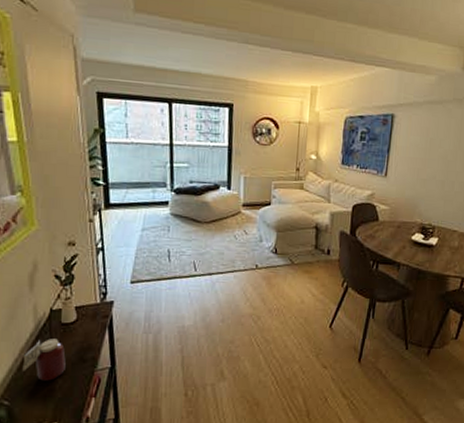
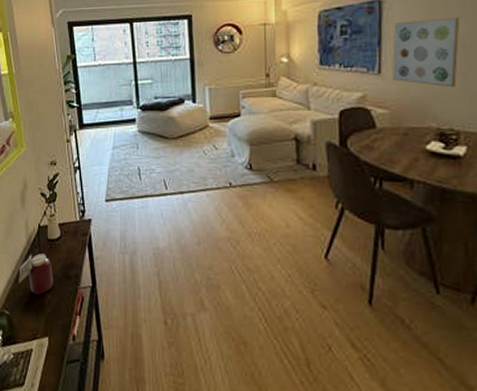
wall art: none [395,135,446,192] -> present [393,17,460,88]

